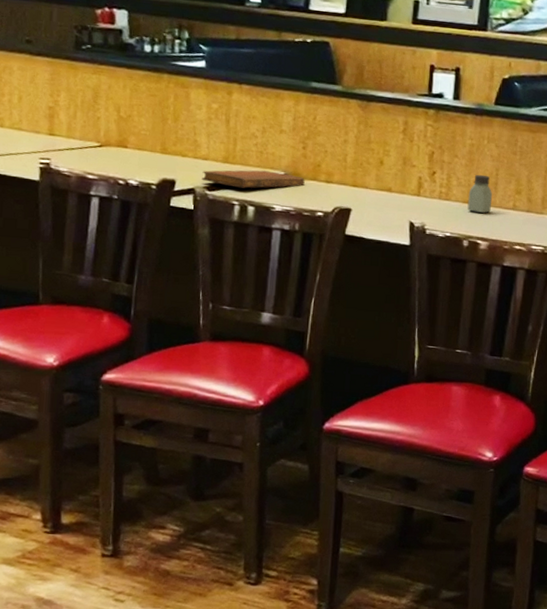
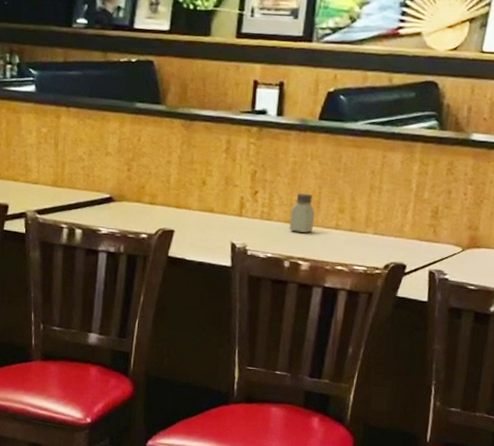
notebook: present [202,170,305,189] -> none [32,193,130,212]

